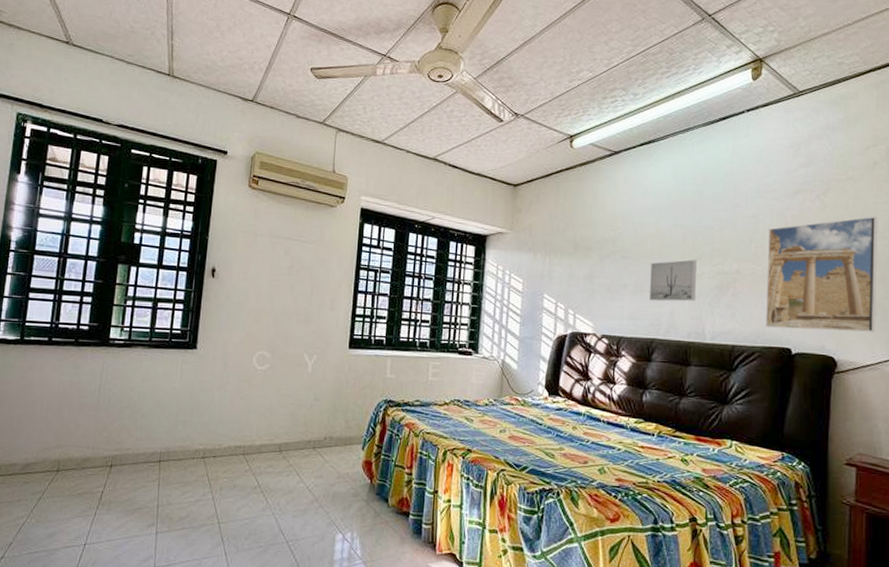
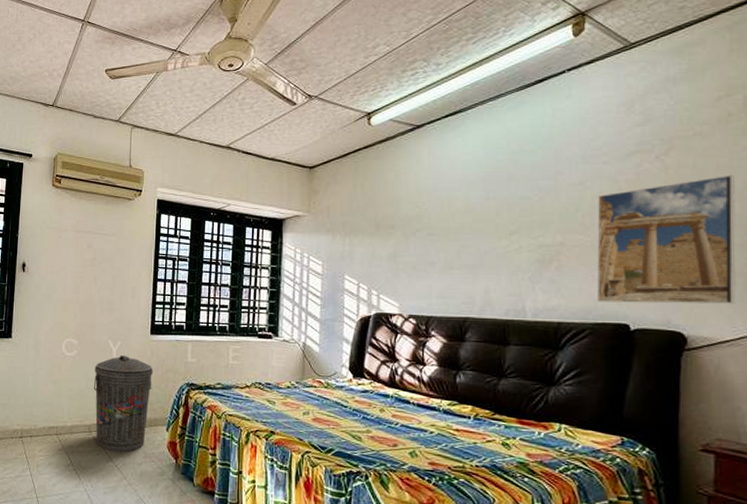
trash can: none [286,369,351,473] -> present [94,354,154,452]
wall art: present [648,259,698,302] -> none [459,233,515,279]

